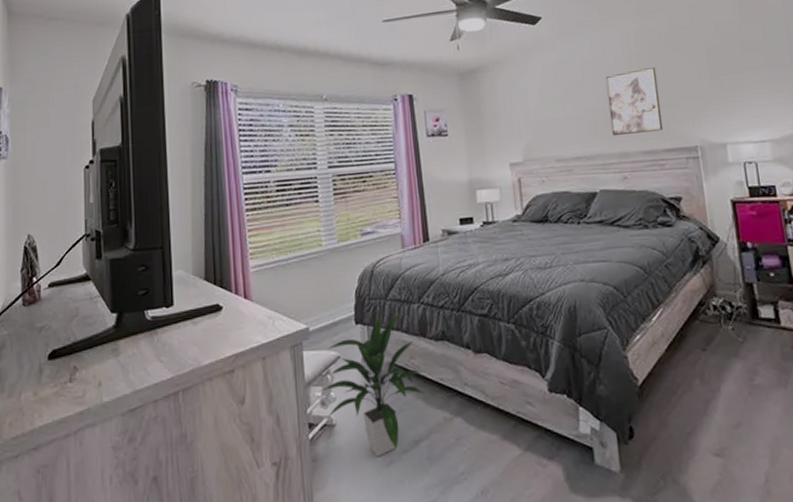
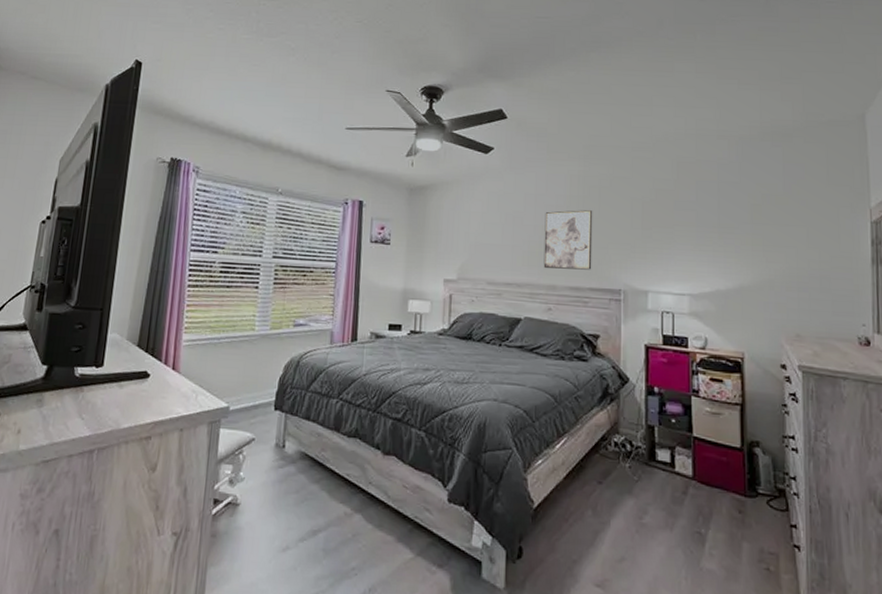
indoor plant: present [321,311,424,457] -> none [231,404,330,542]

